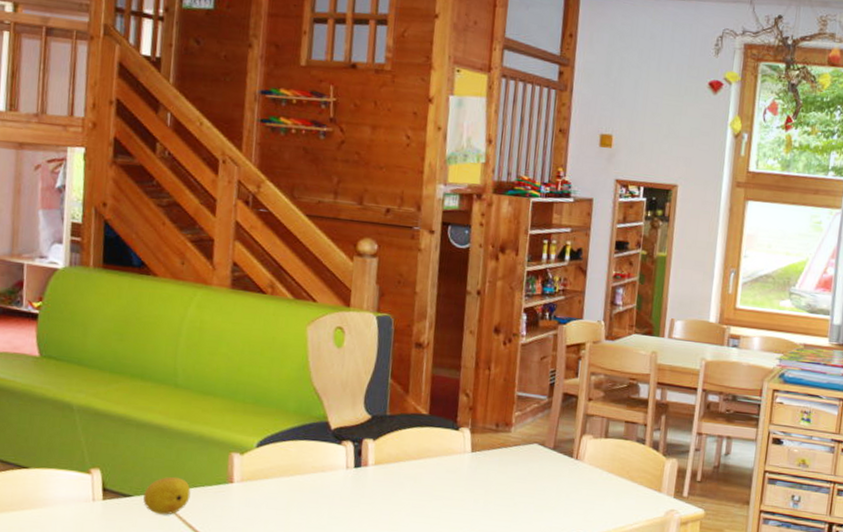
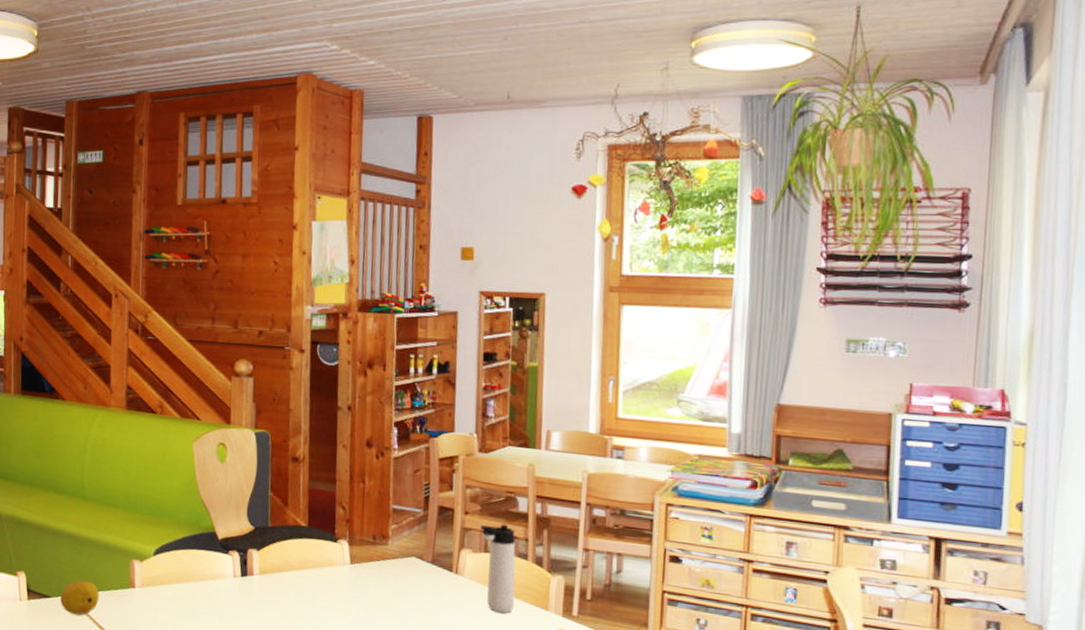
thermos bottle: none [602,410,635,497] -> present [480,524,516,614]

